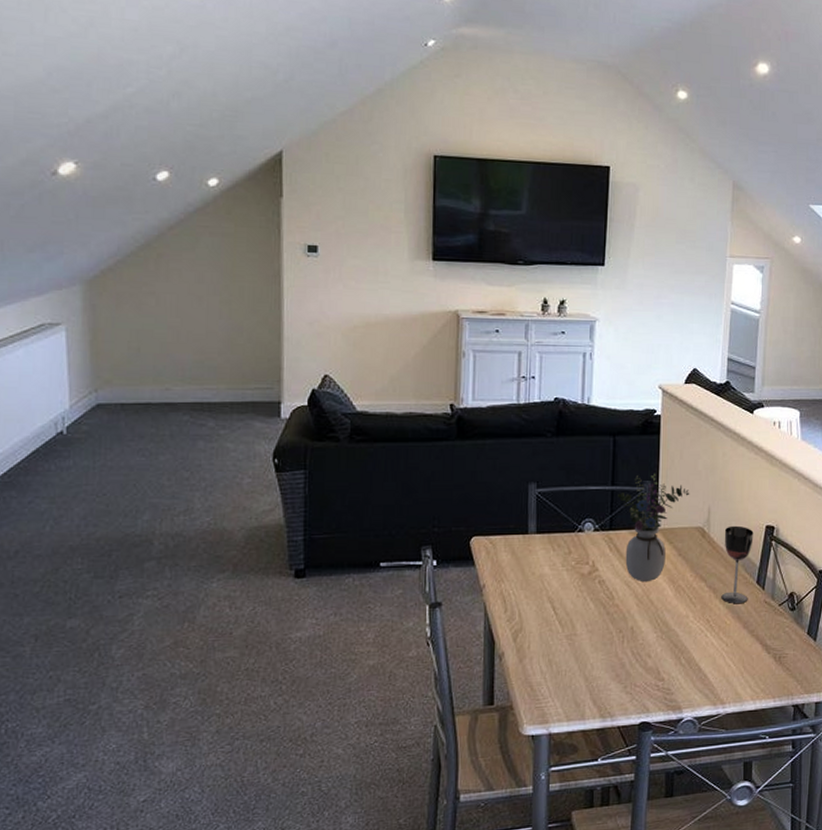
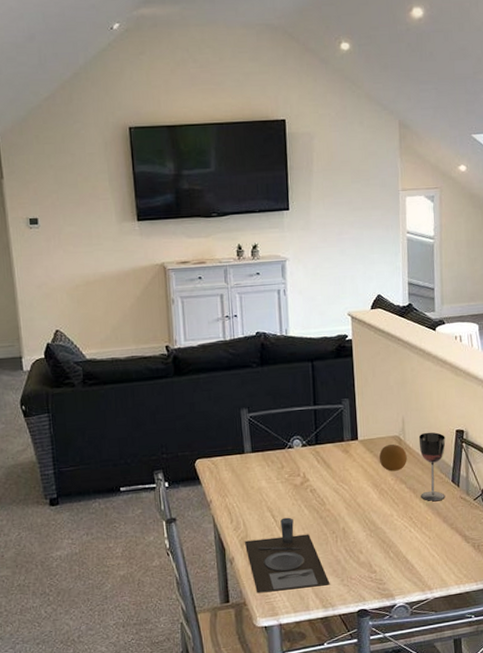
place setting: none [518,610,611,696] -> present [245,517,330,594]
bouquet: present [617,473,690,583] -> none [319,391,385,488]
fruit: none [679,535,710,567] -> present [379,444,407,472]

